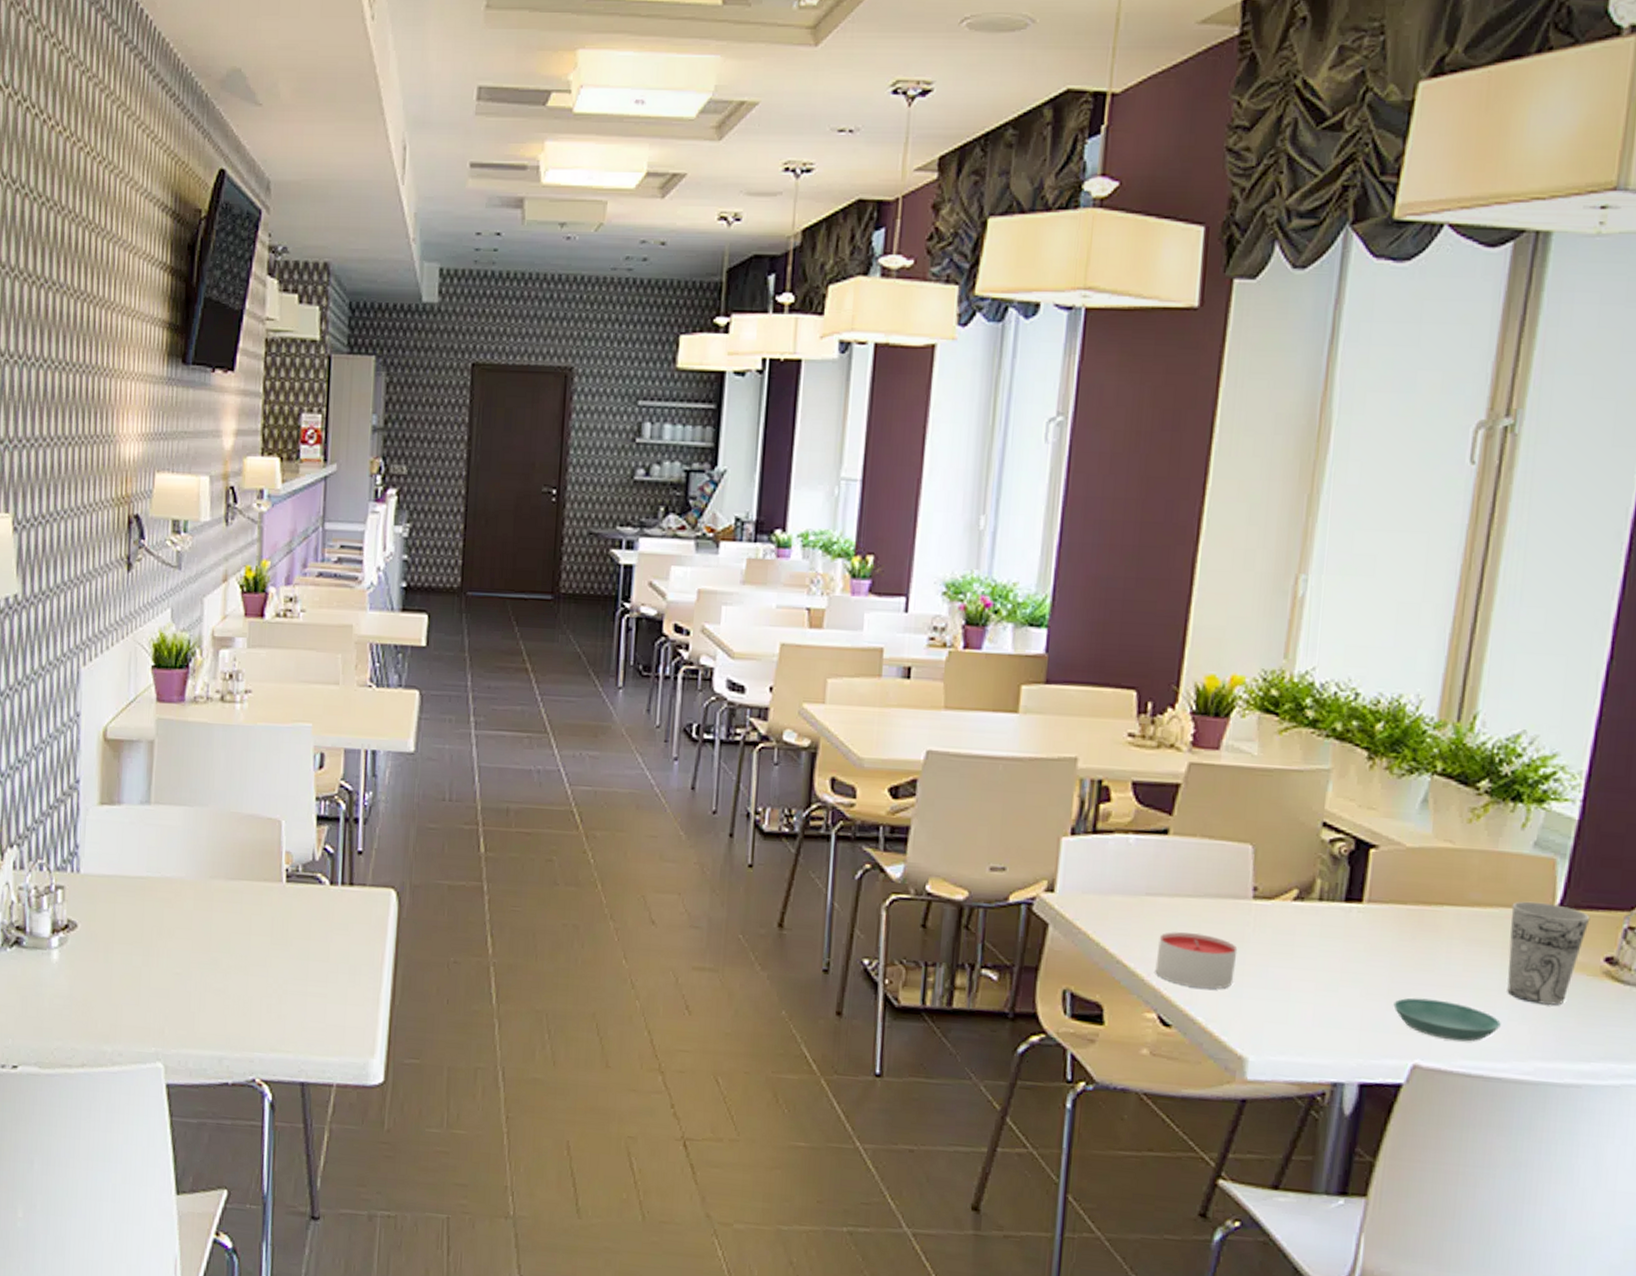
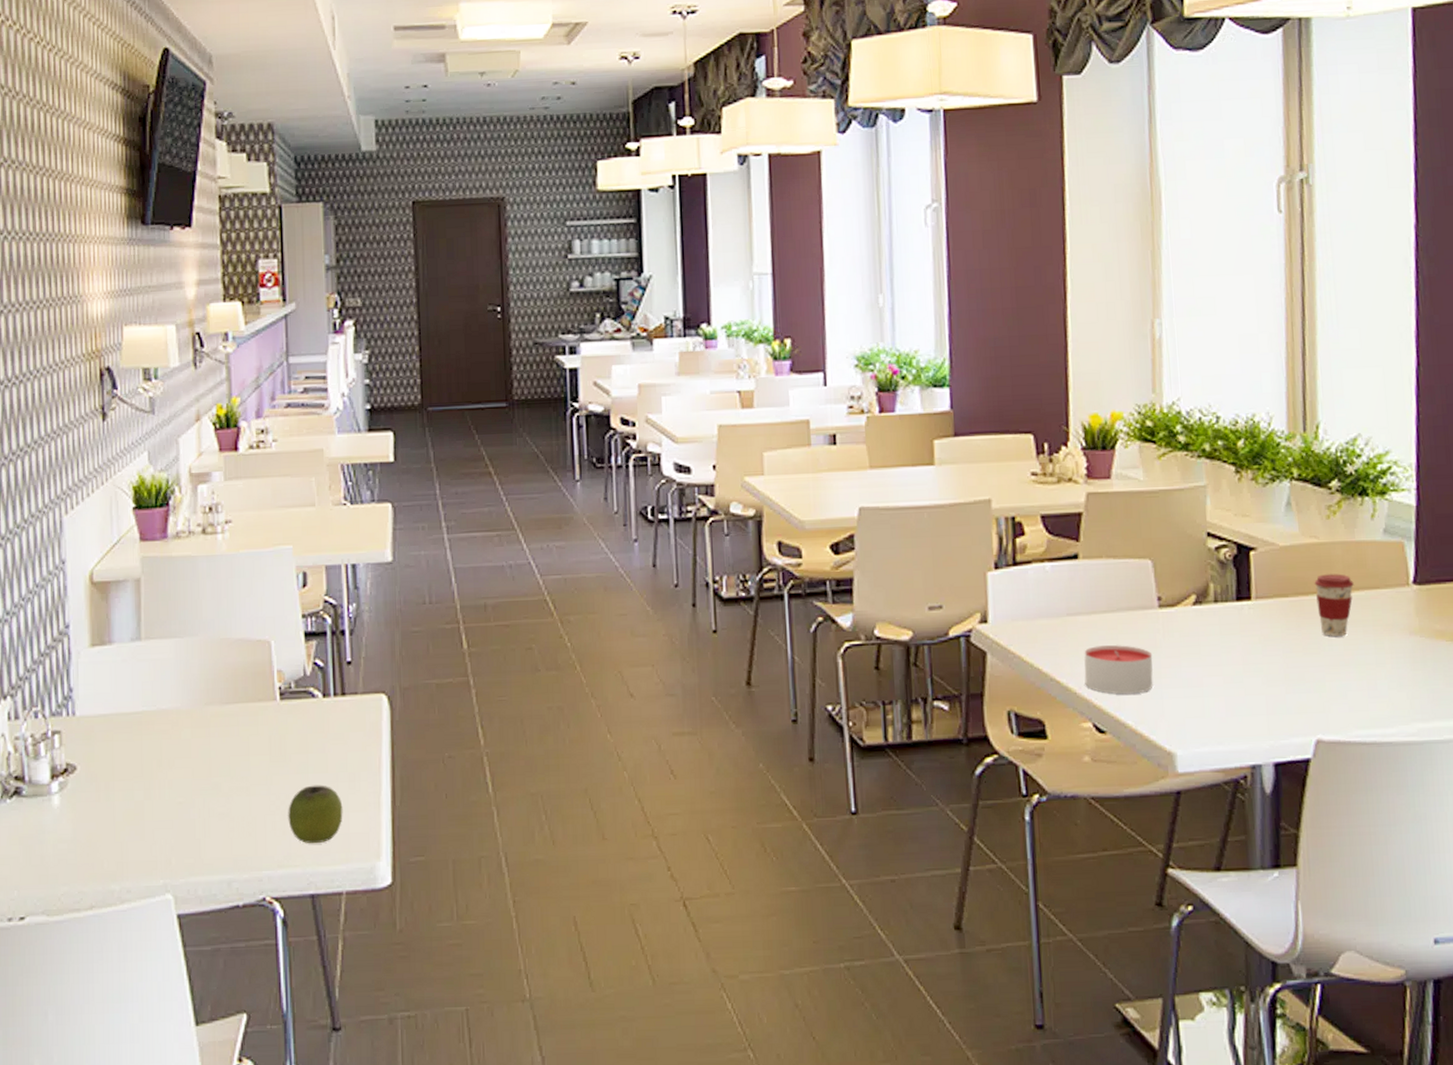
apple: none [284,972,341,1033] -> present [288,785,343,844]
saucer: present [1393,998,1501,1042] -> none [1291,678,1383,714]
coffee cup: none [1439,884,1488,955] -> present [1314,574,1354,636]
cup: present [1507,901,1591,1005] -> none [1374,581,1441,671]

